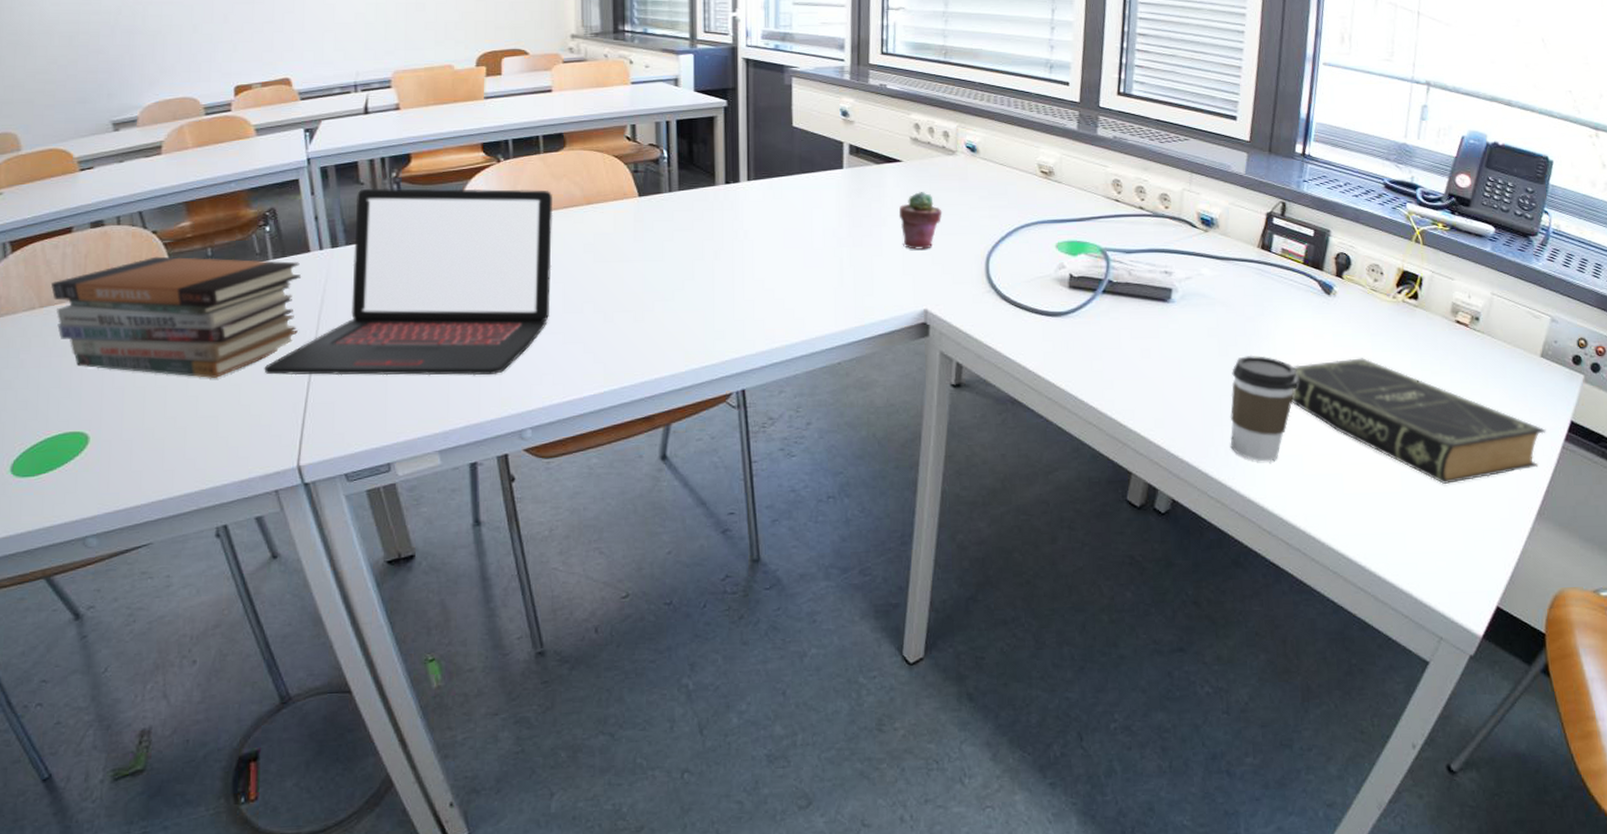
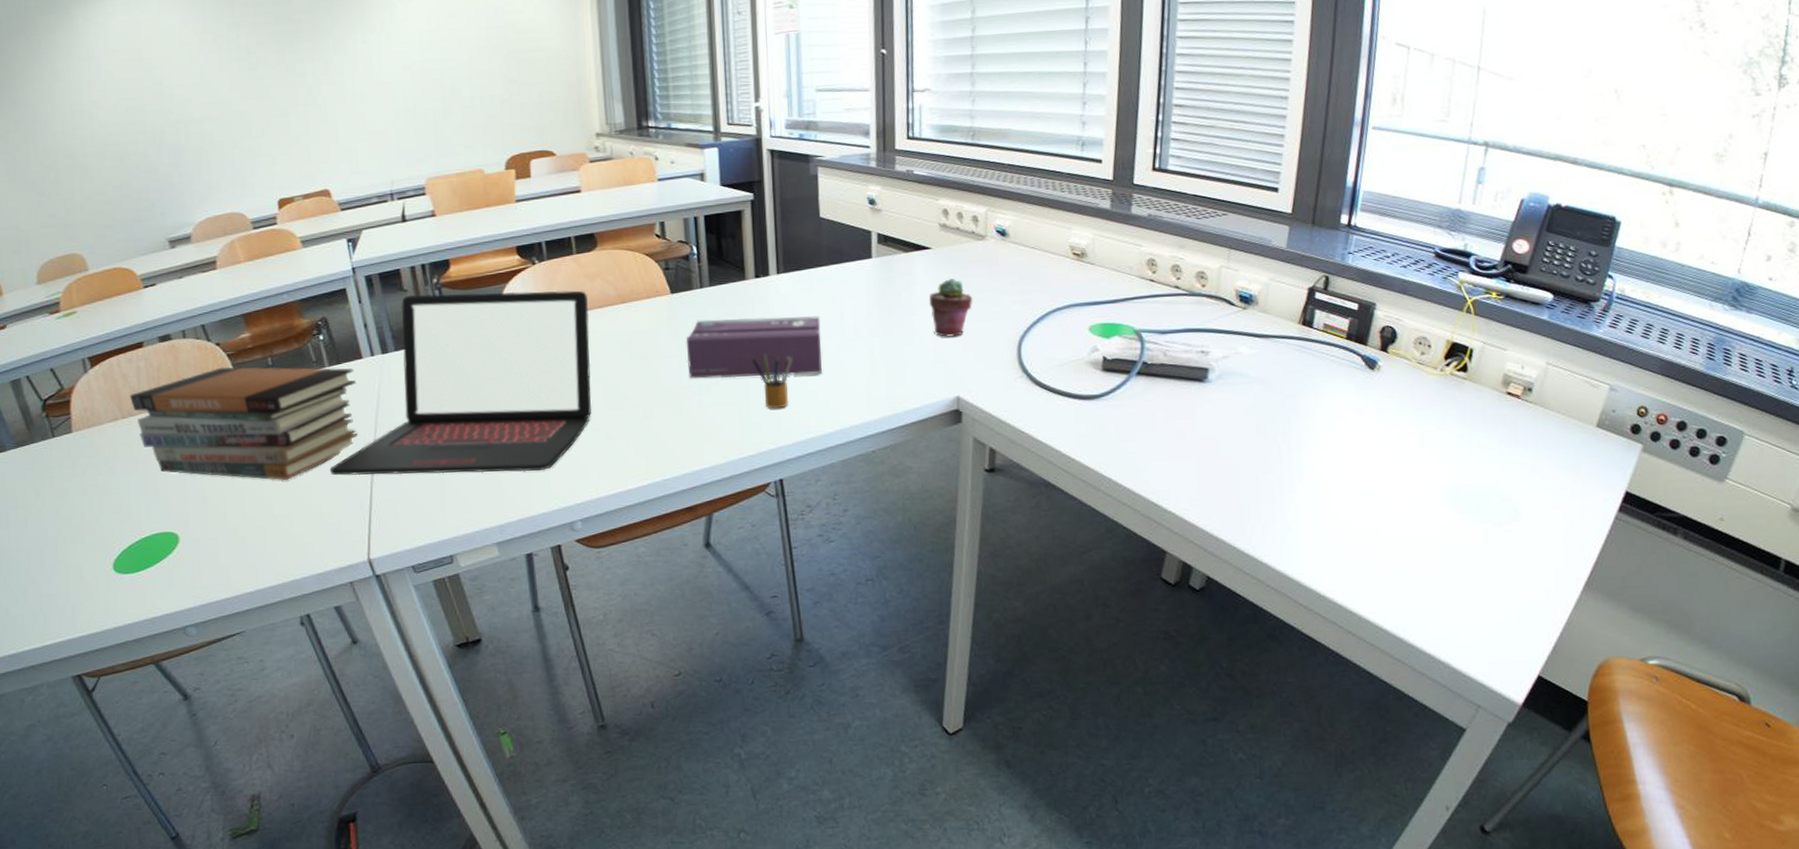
tissue box: none [651,223,790,284] -> present [686,315,822,379]
pencil box: none [718,260,760,317] -> present [751,353,793,409]
coffee cup: present [1230,355,1299,462] -> none [1267,432,1339,539]
book: present [1291,358,1546,484] -> none [1331,433,1599,557]

